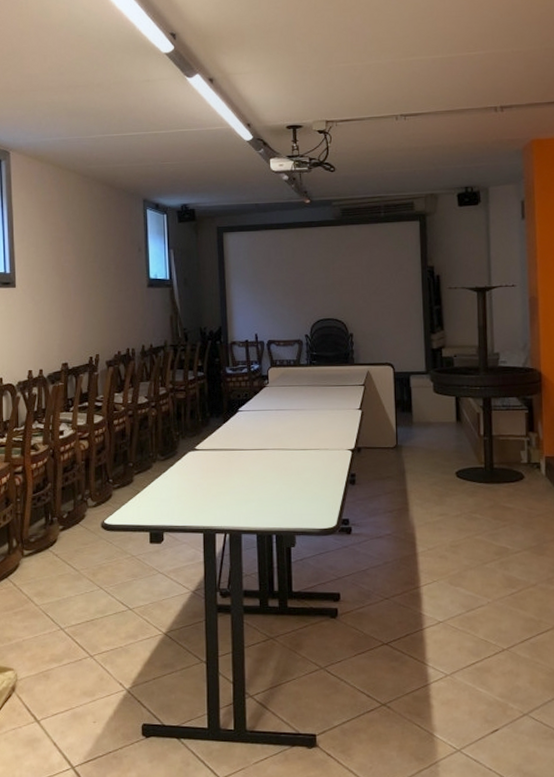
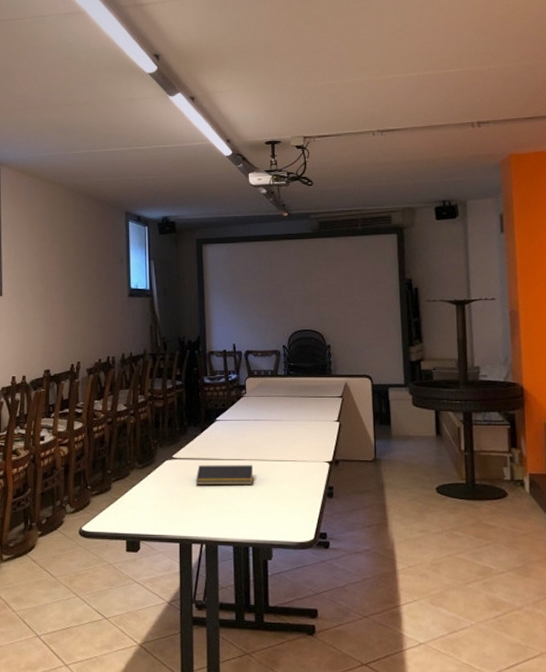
notepad: none [218,455,277,476] -> present [195,465,254,486]

